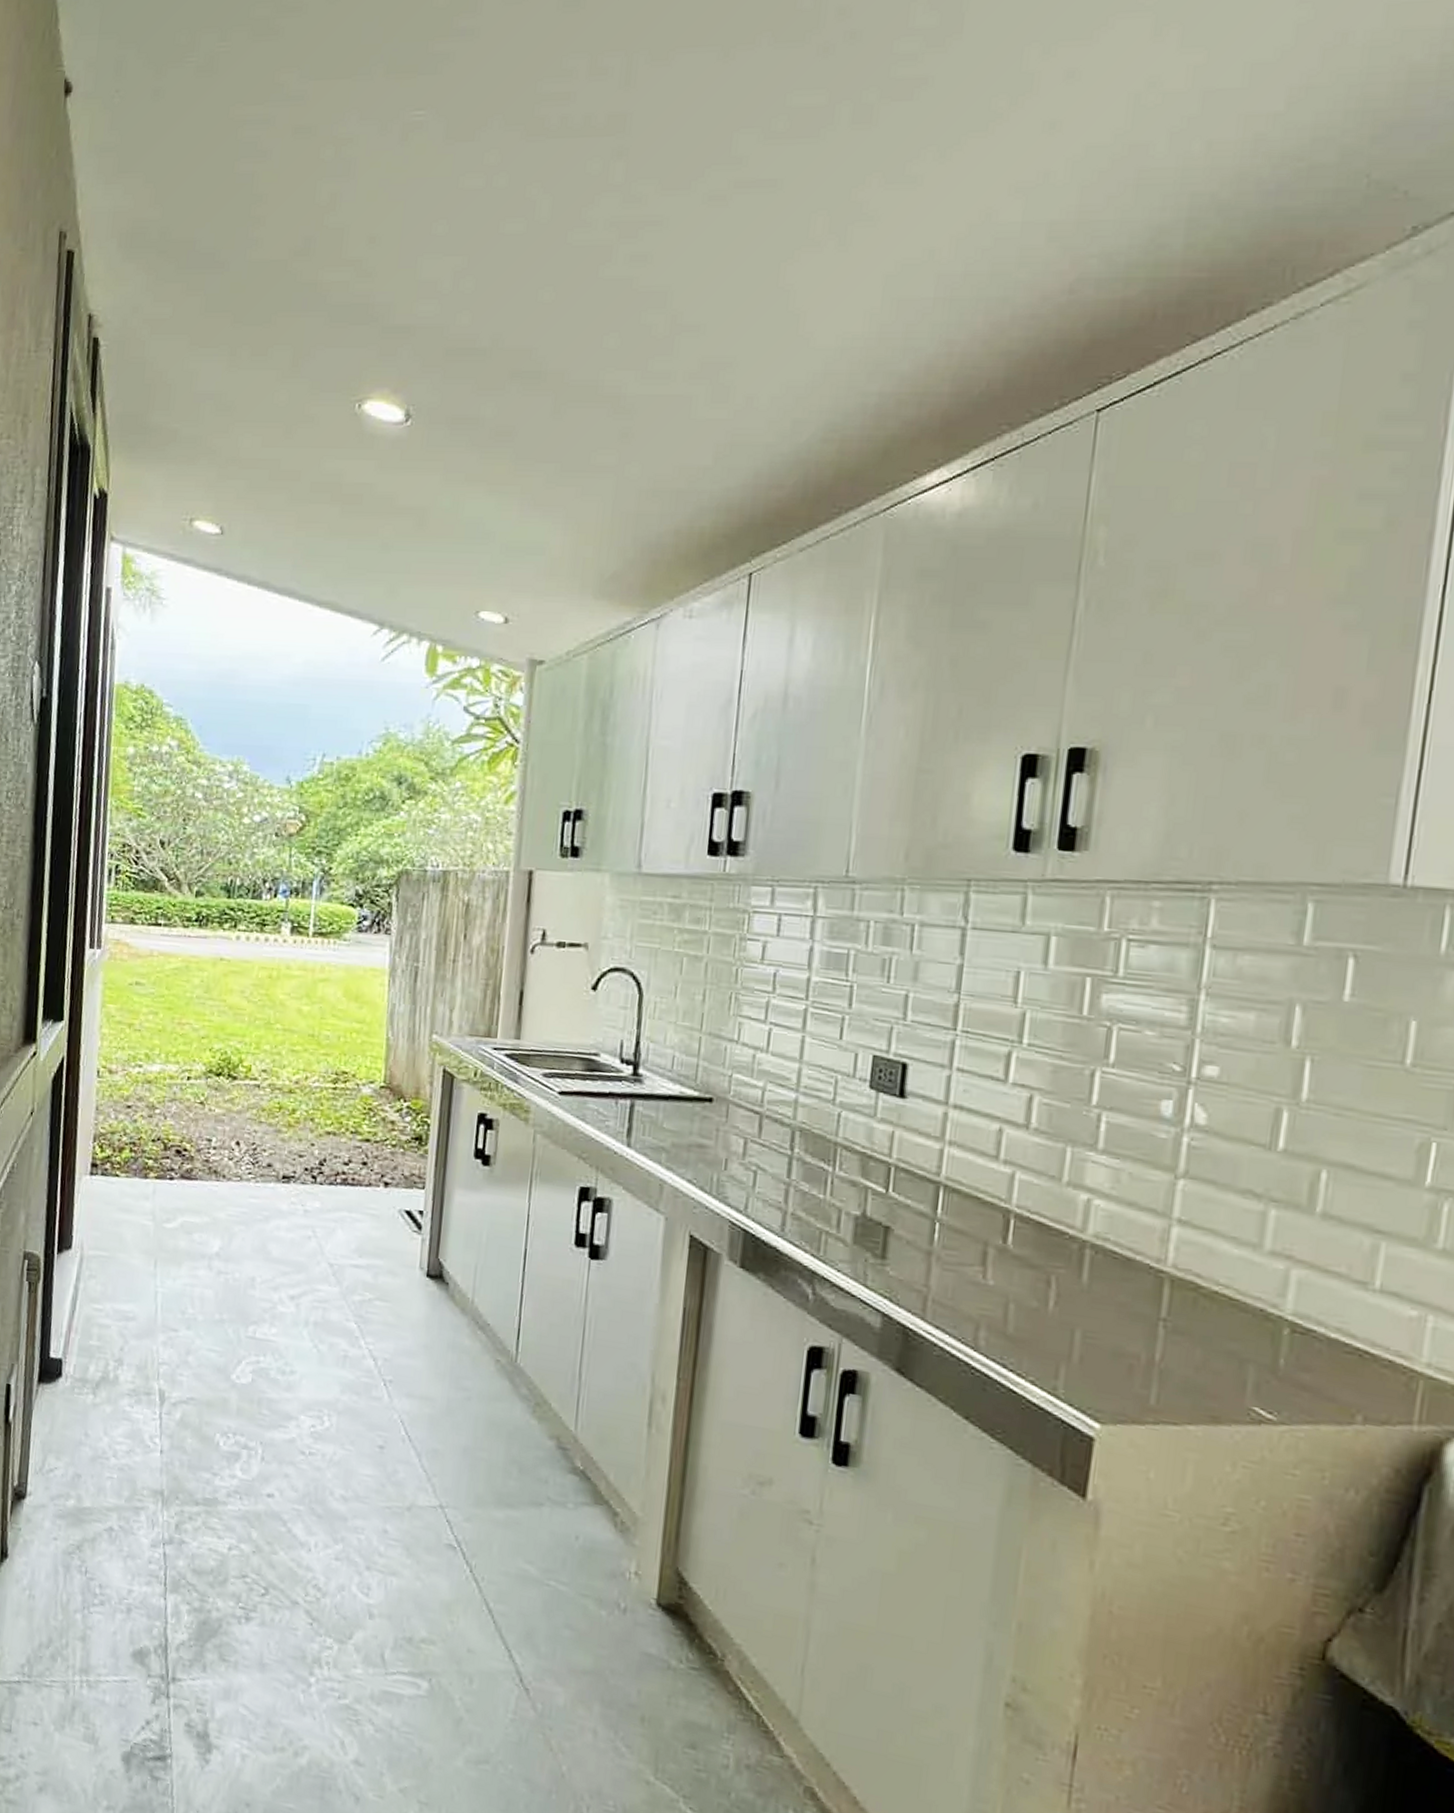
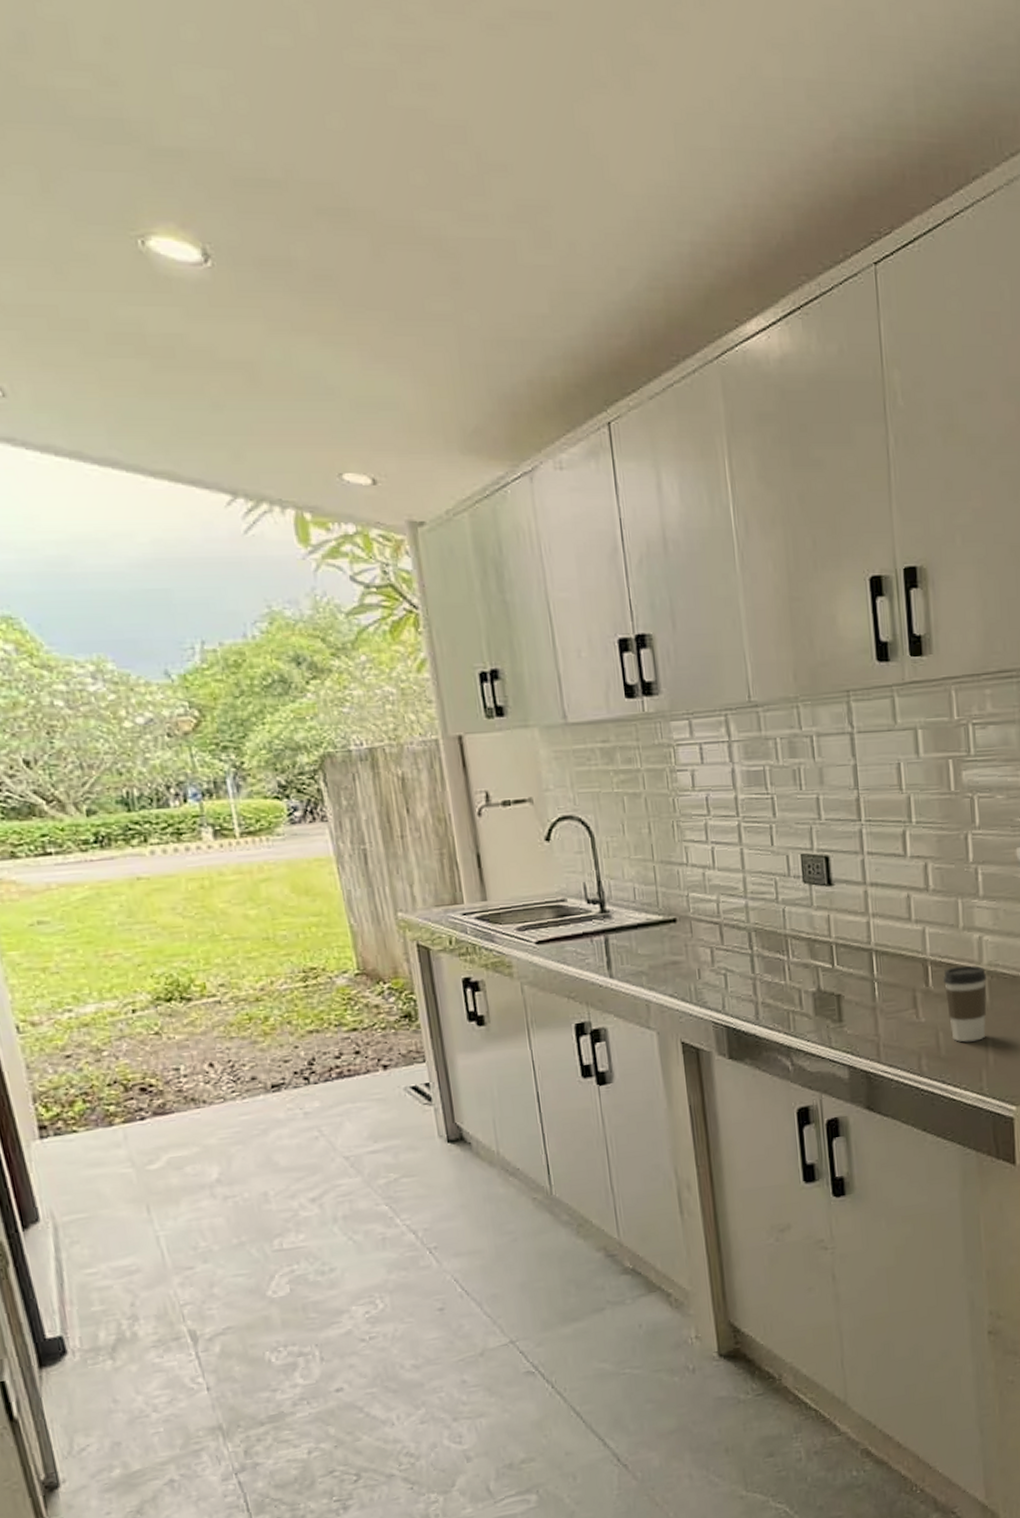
coffee cup: none [1027,1227,1090,1328] -> present [942,965,987,1042]

